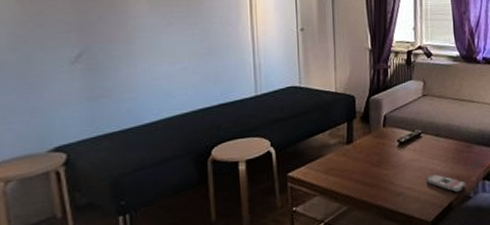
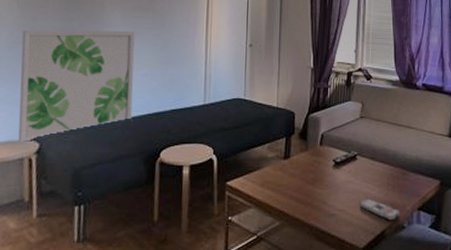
wall art: none [26,22,174,156] -> present [18,30,135,143]

